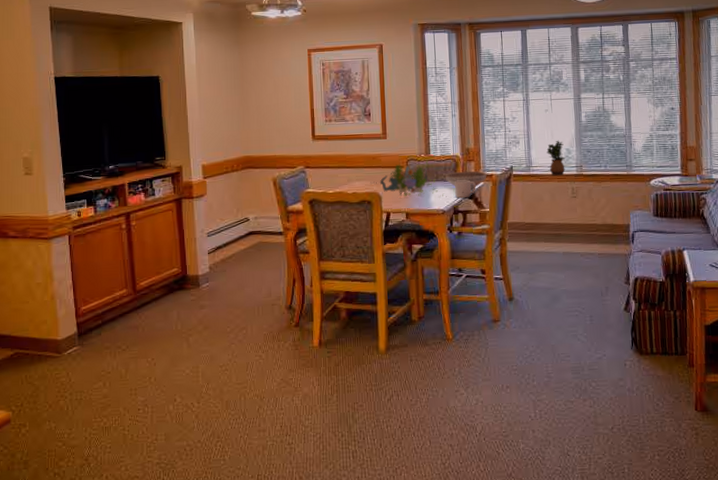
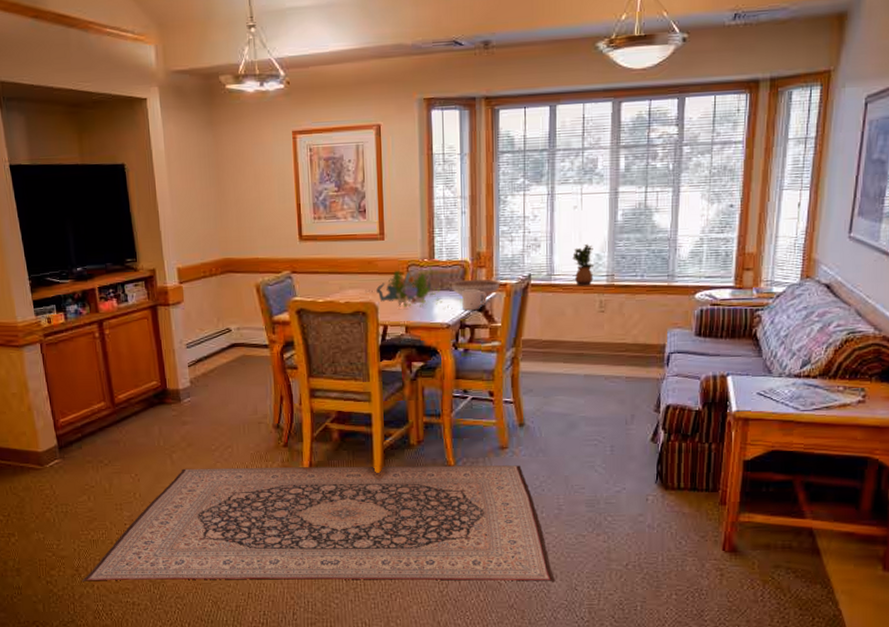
area rug: none [90,337,549,471] -> present [81,465,556,582]

